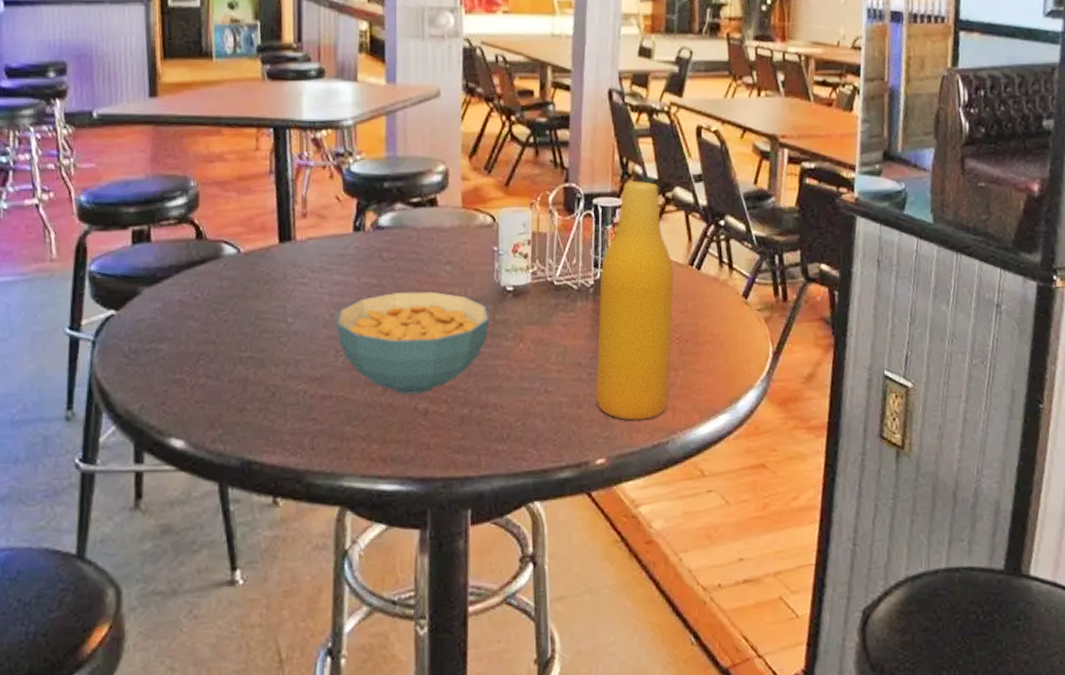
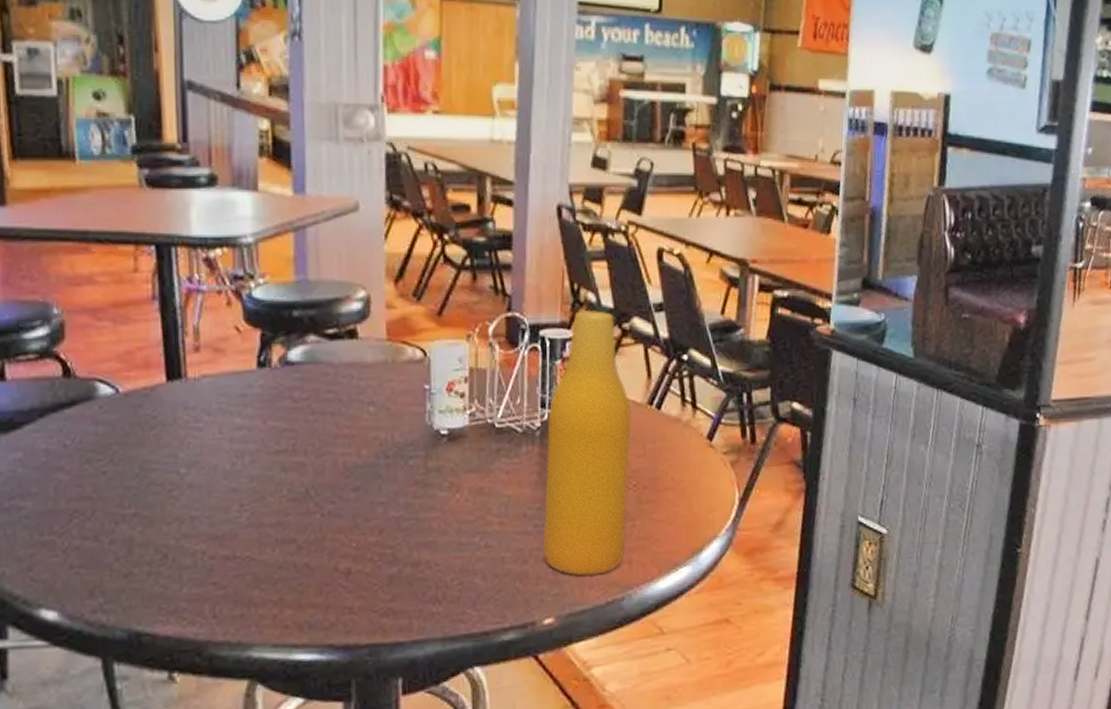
cereal bowl: present [337,291,489,395] -> none [240,436,421,553]

